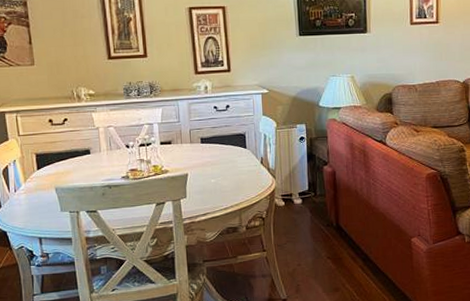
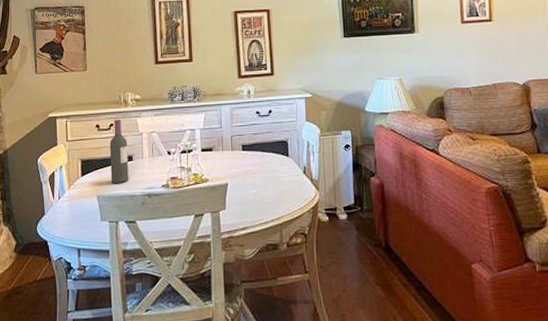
wine bottle: none [65,114,87,176] -> present [110,120,128,183]

